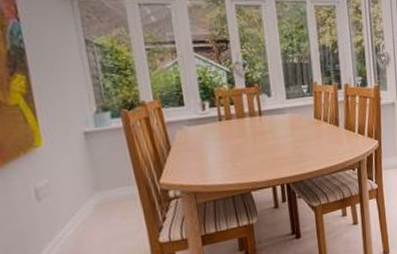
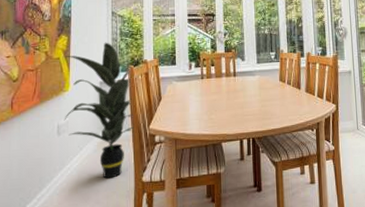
indoor plant: none [25,80,139,245] -> present [64,42,142,179]

